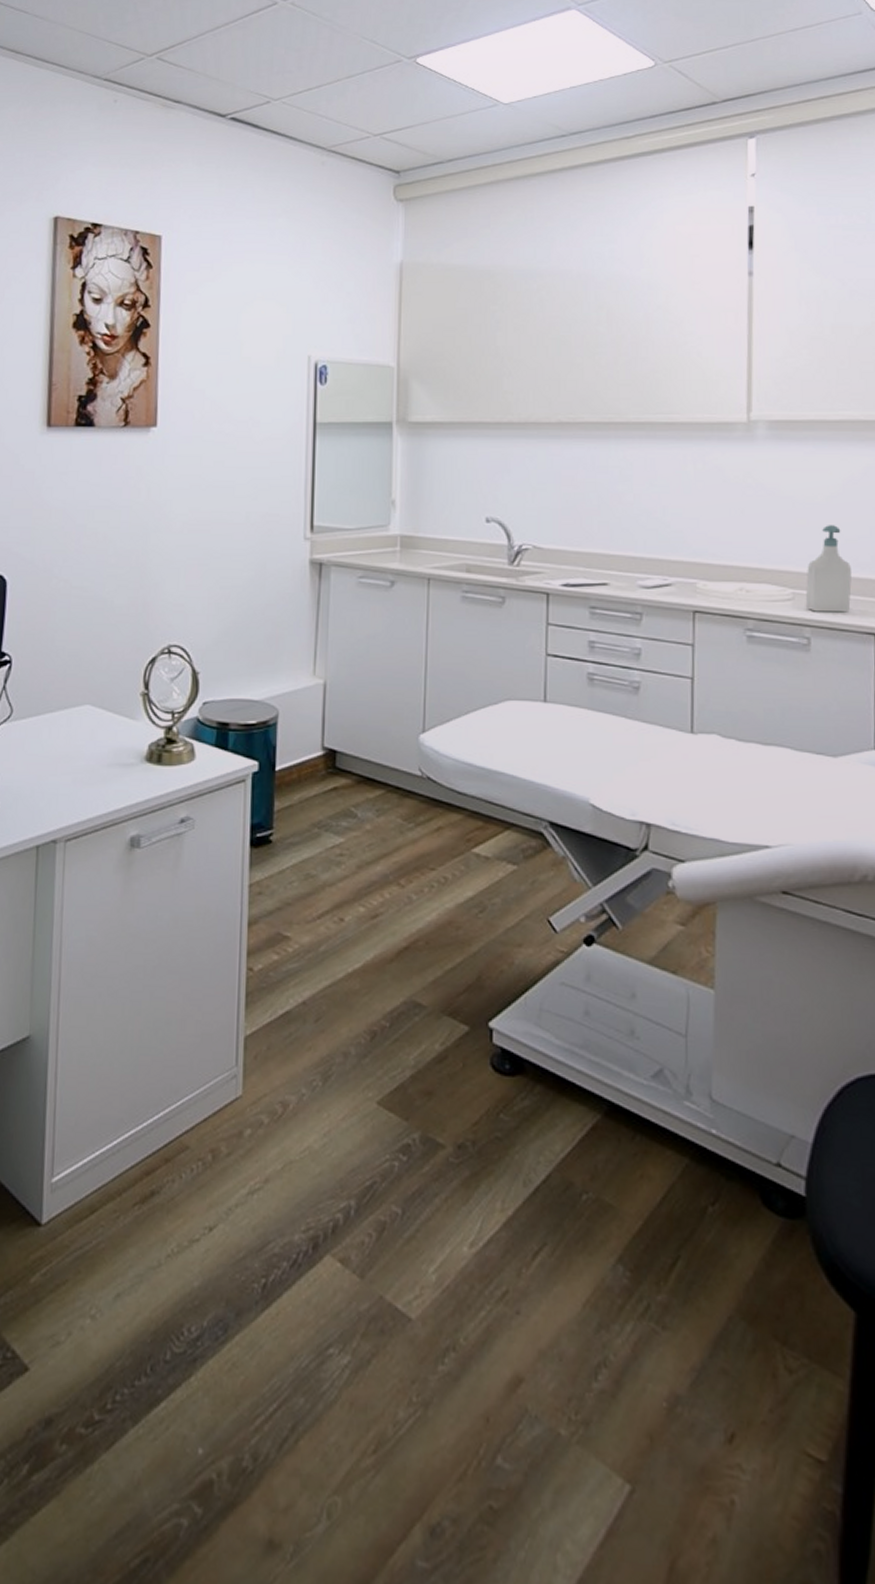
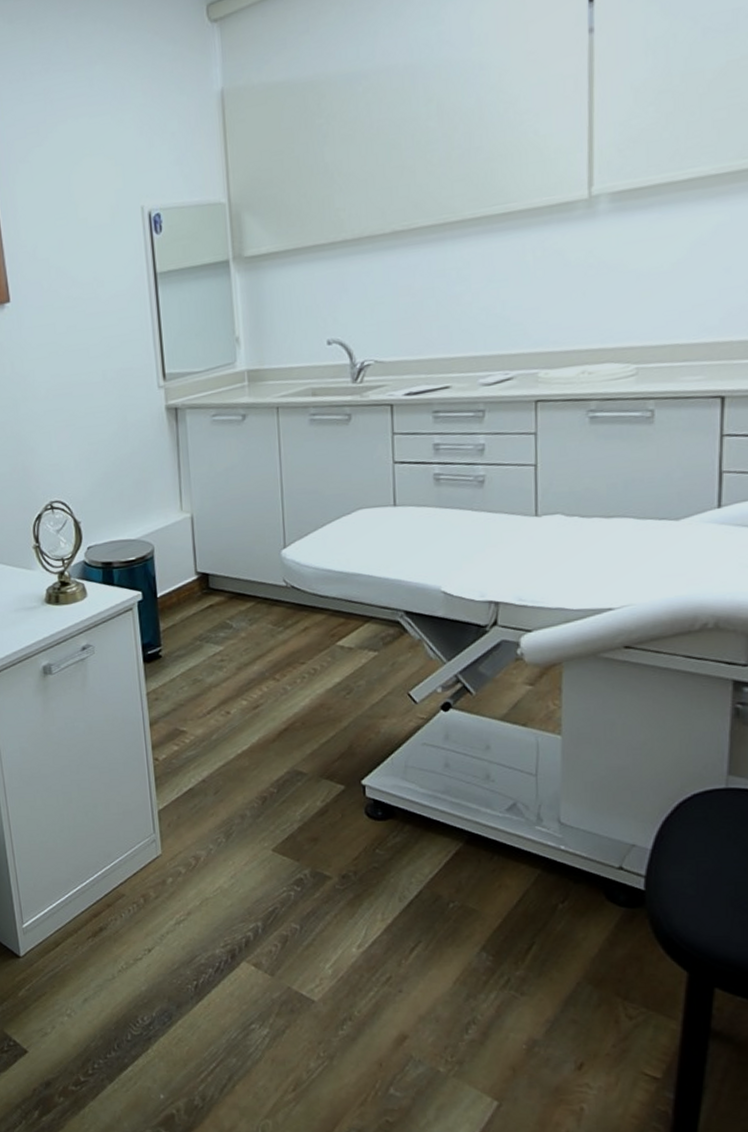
soap bottle: present [805,525,852,613] -> none [649,292,698,384]

